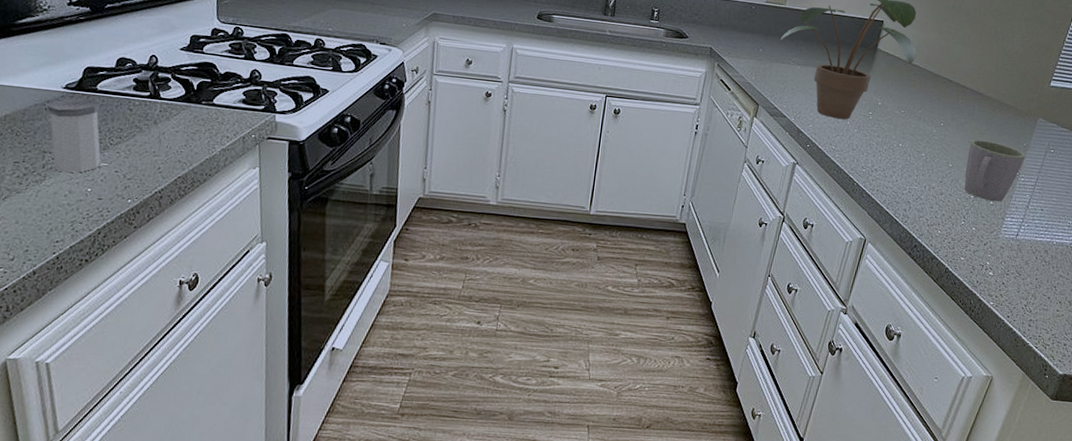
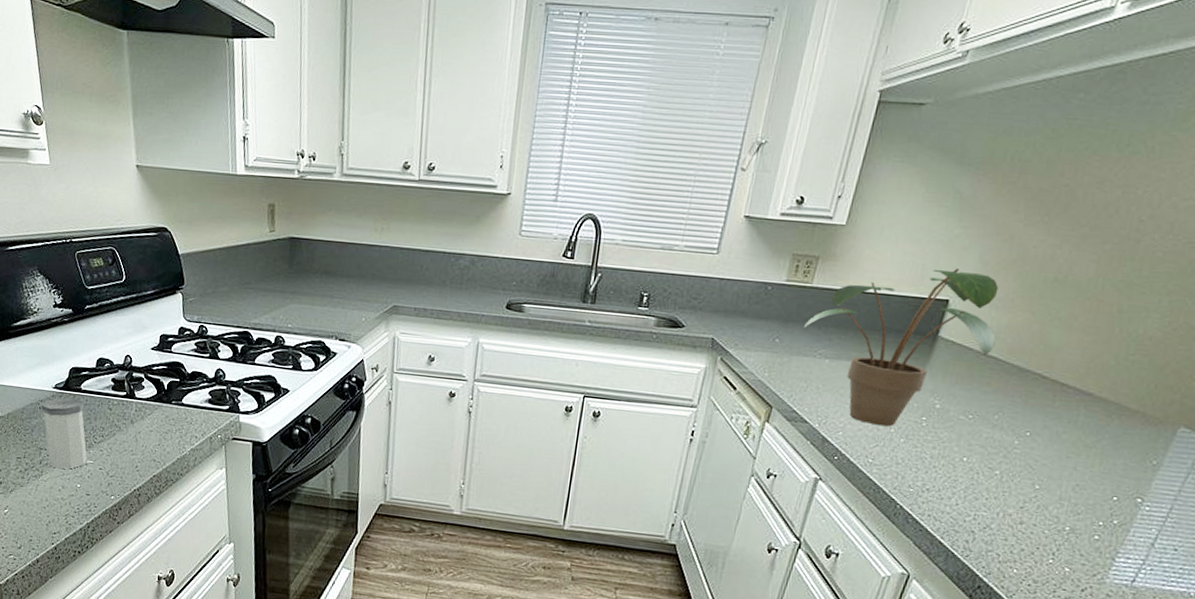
mug: present [964,139,1025,202] -> none [1056,454,1155,537]

